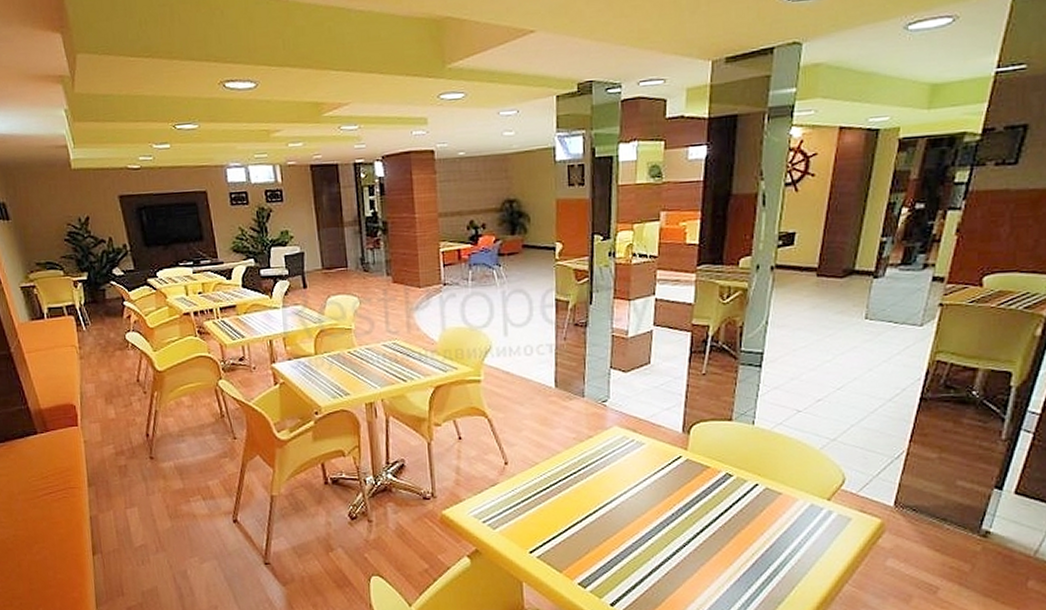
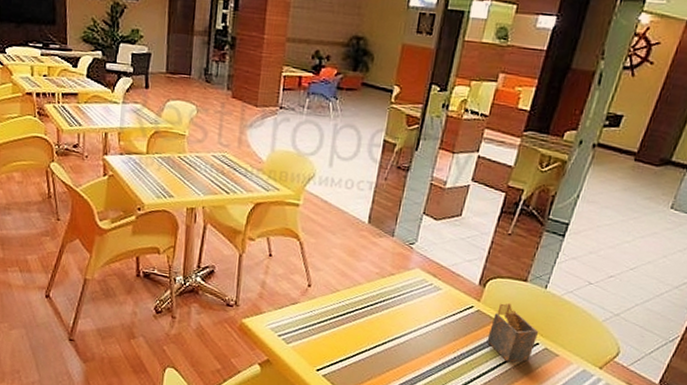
napkin holder: none [702,446,756,509] -> present [486,303,539,362]

